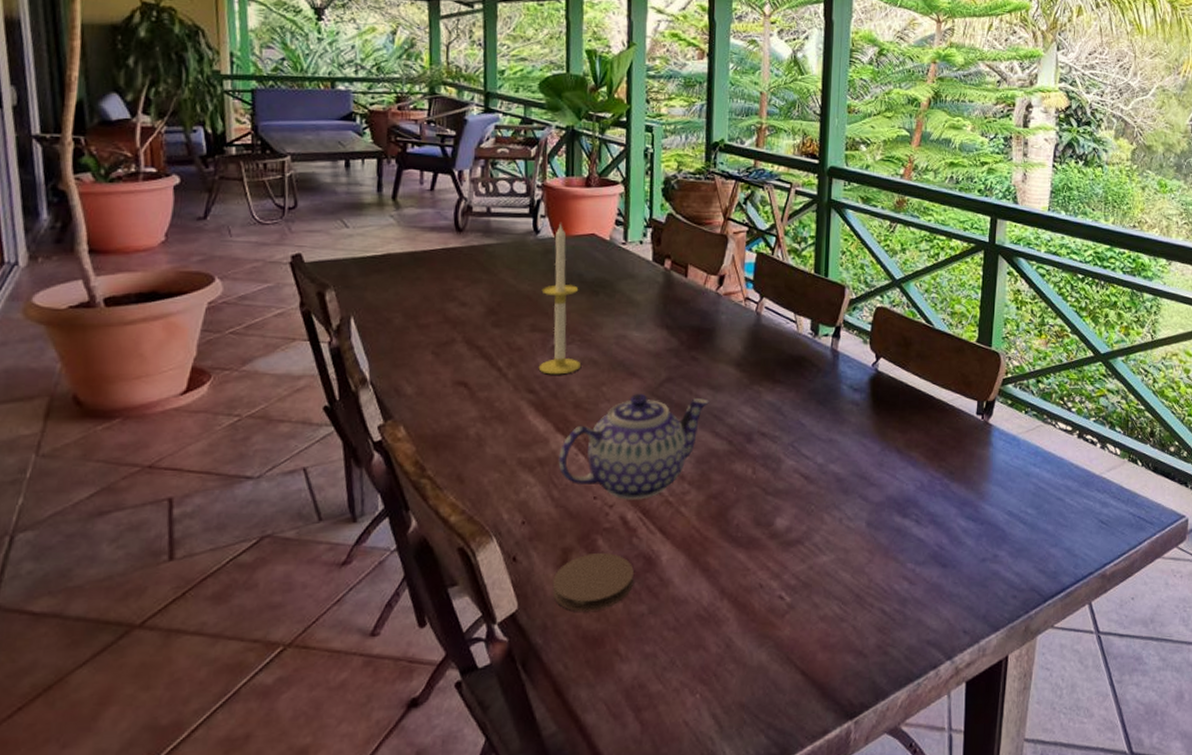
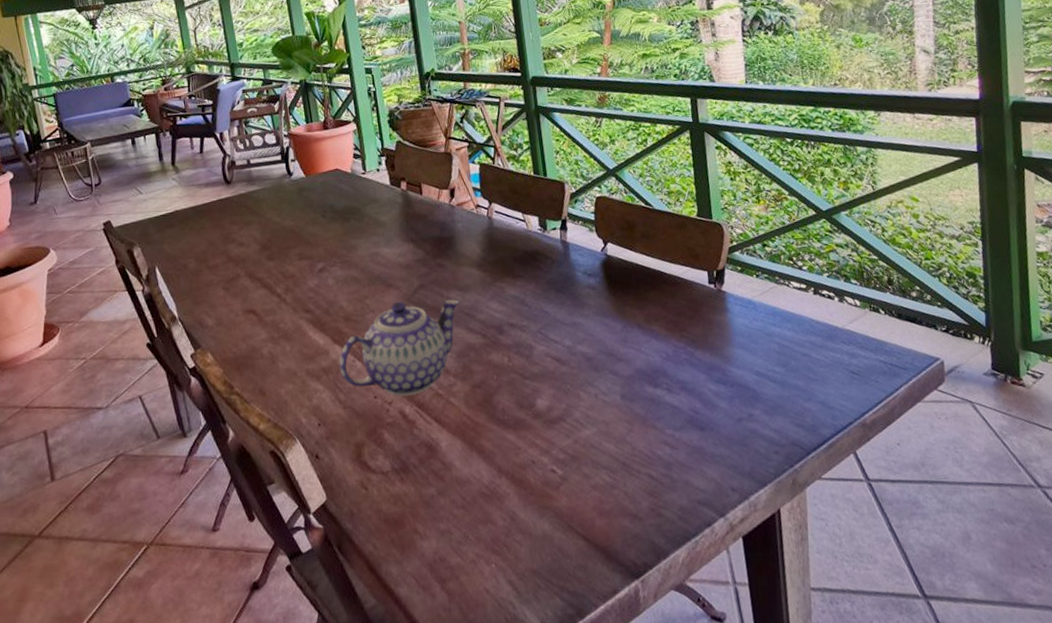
candle: present [538,223,582,375] -> none [302,164,346,295]
coaster: present [552,552,634,612] -> none [351,444,421,498]

